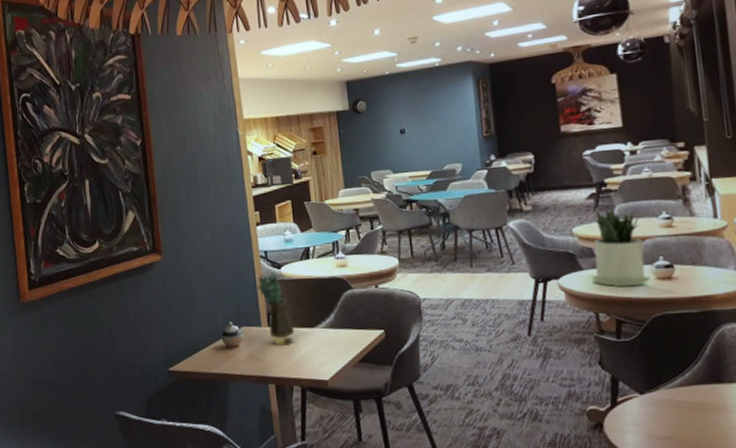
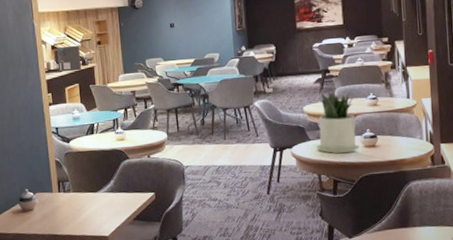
vase: present [257,272,295,347] -> none [49,146,81,209]

